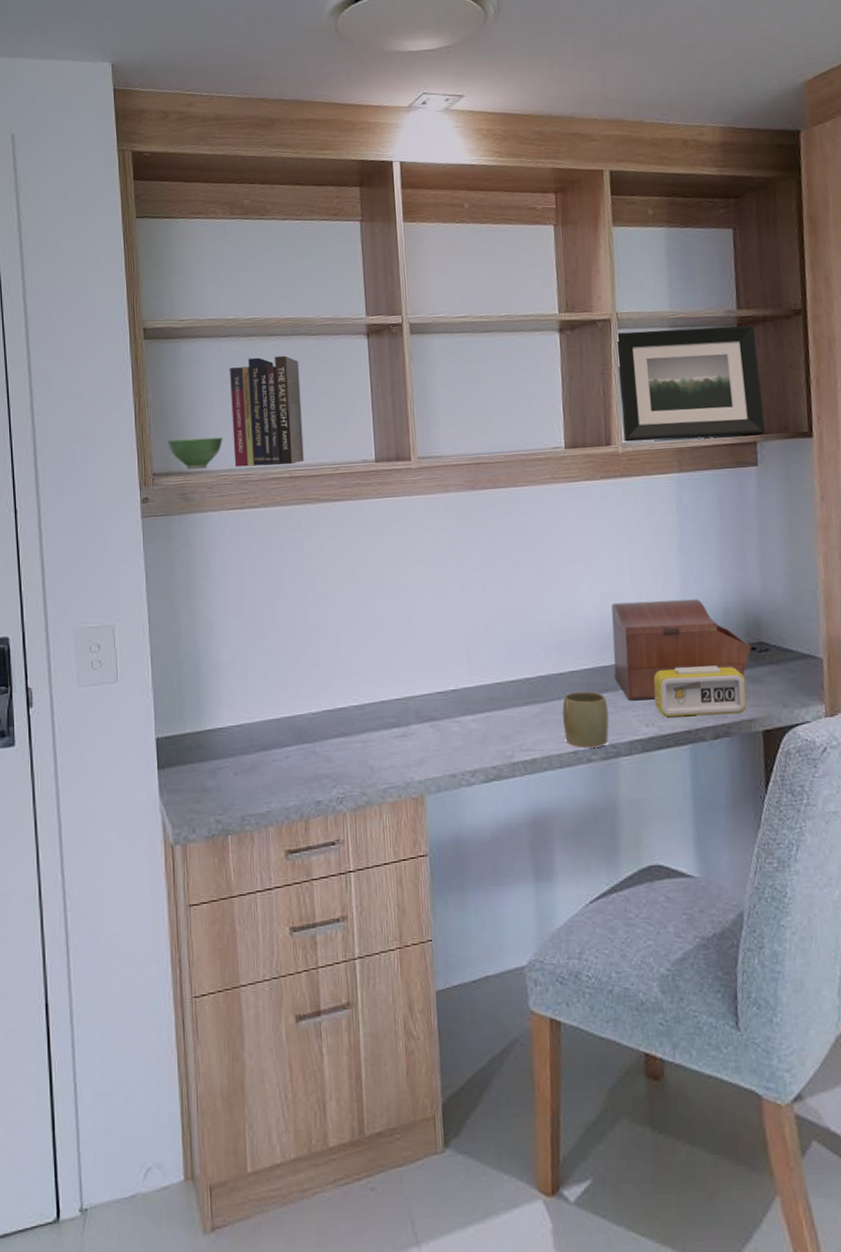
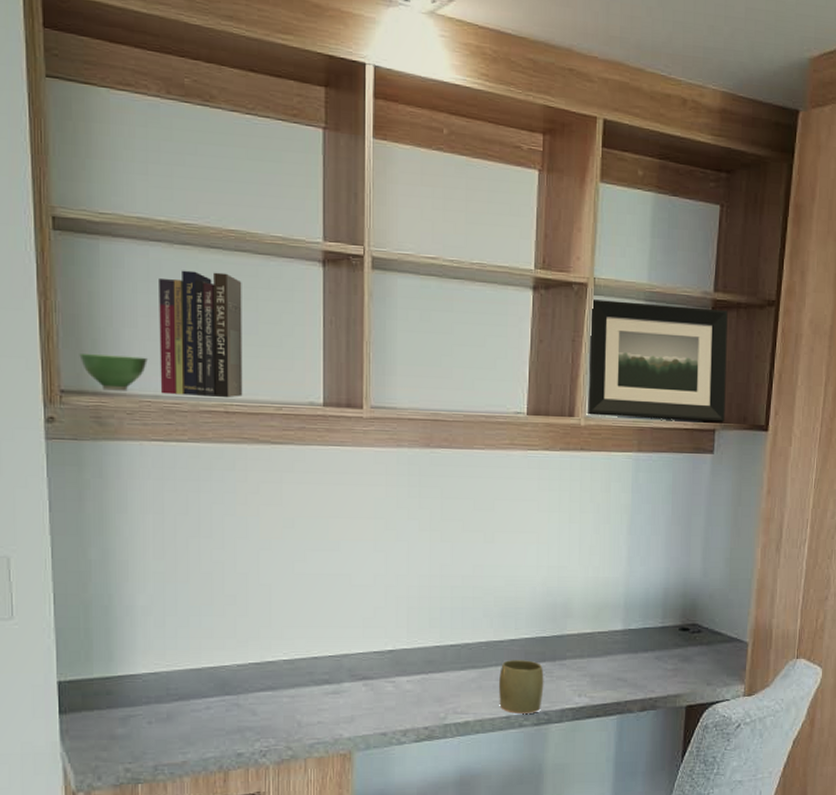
sewing box: present [611,599,752,701] -> none [554,576,686,672]
clock: present [653,665,747,718] -> none [589,642,677,690]

